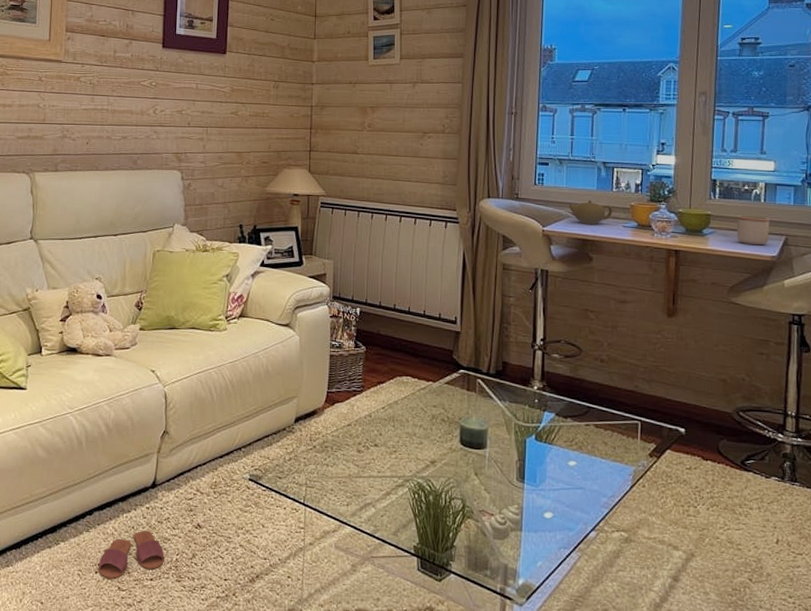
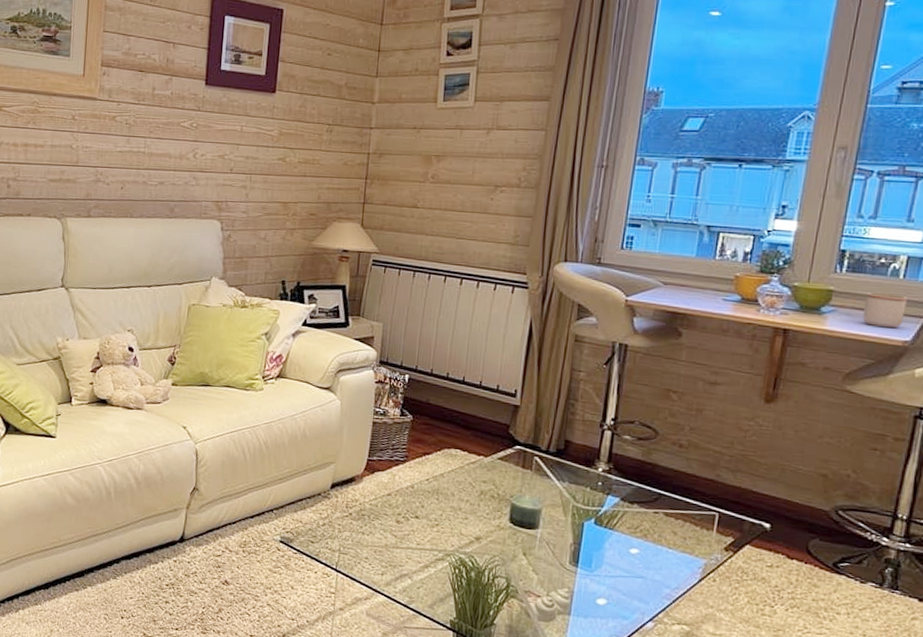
slippers: present [98,530,164,579] -> none [124,582,190,625]
teapot: present [569,200,613,226] -> none [660,268,713,297]

